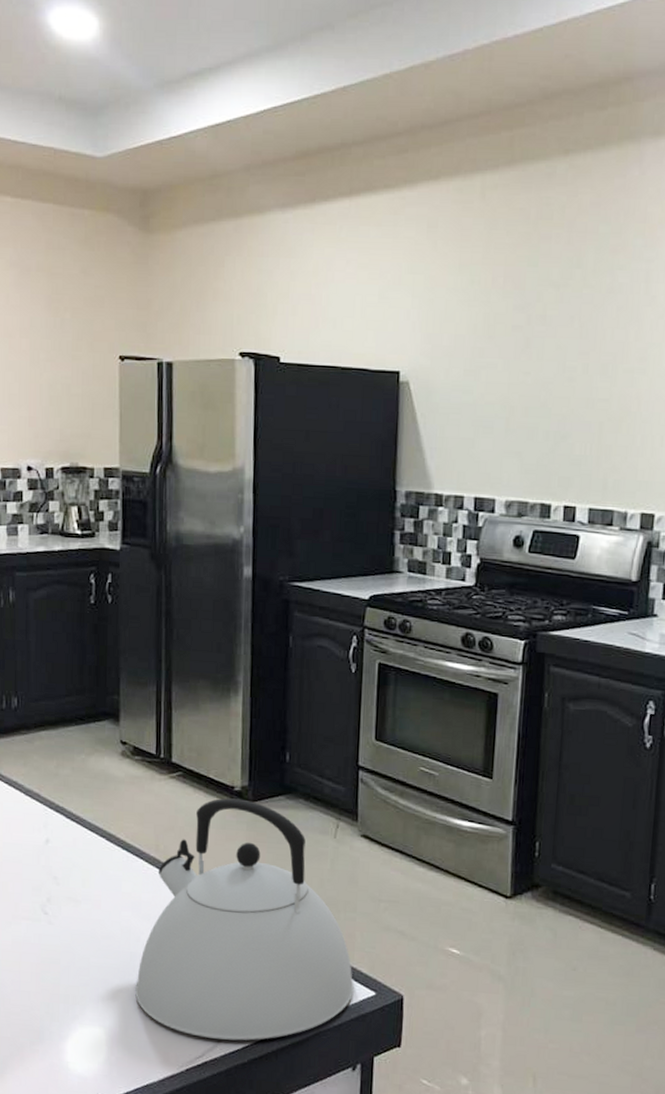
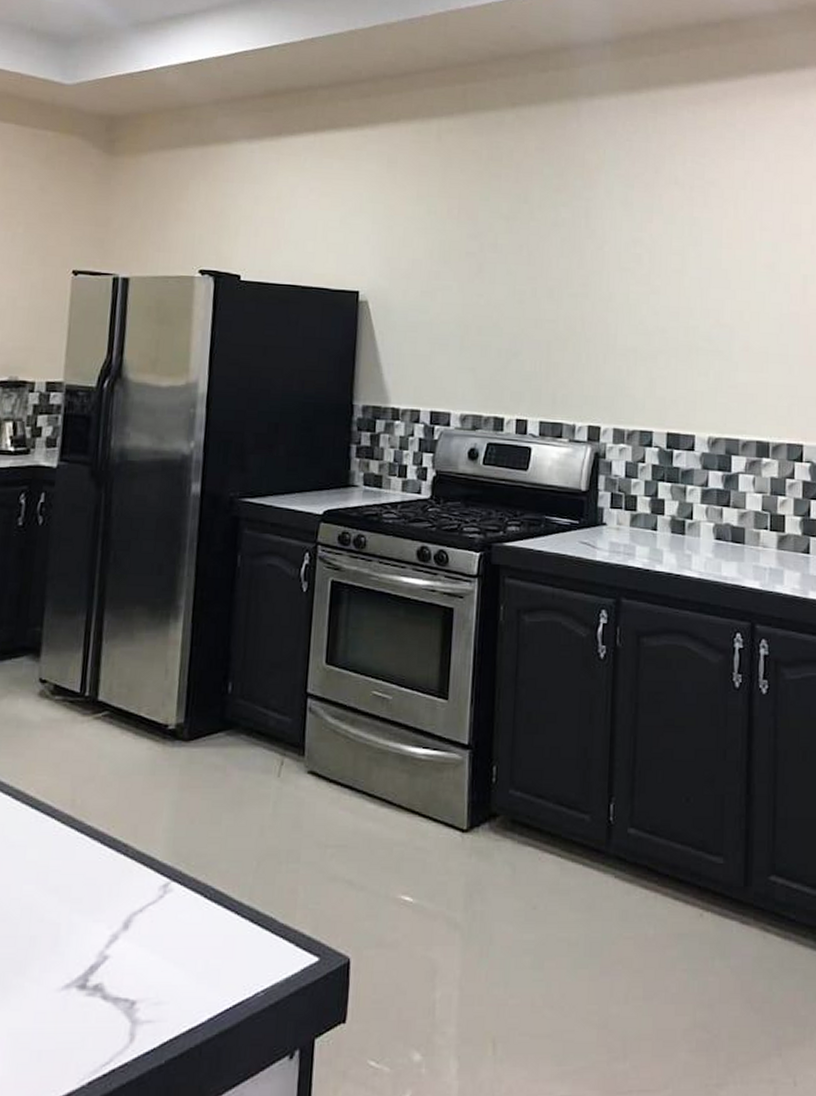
kettle: present [135,798,354,1041] -> none [31,738,295,1038]

